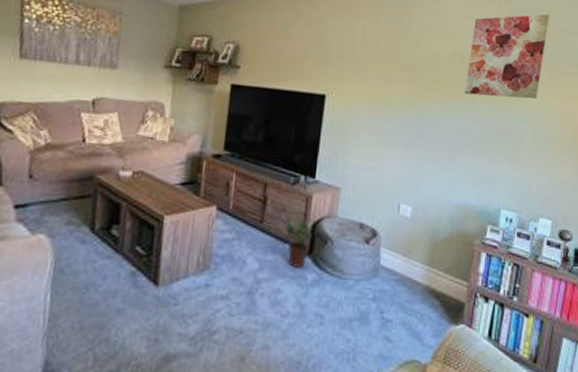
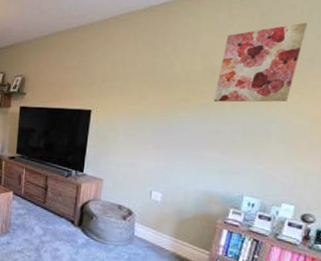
potted plant: present [283,217,313,268] -> none [60,200,82,235]

